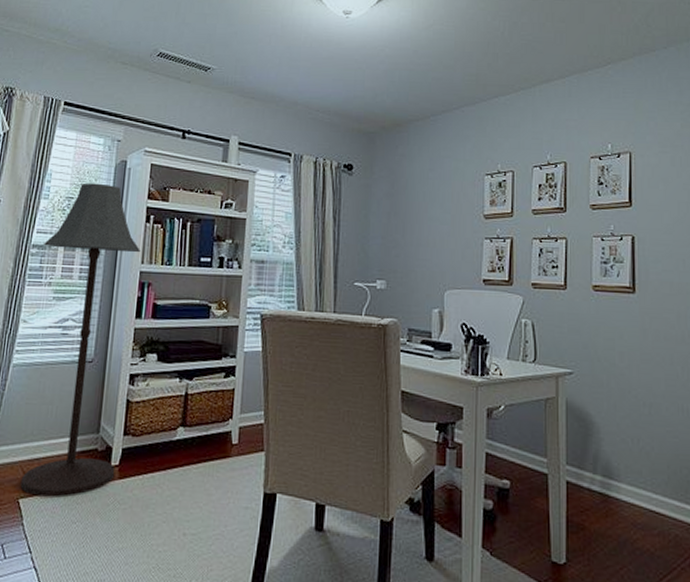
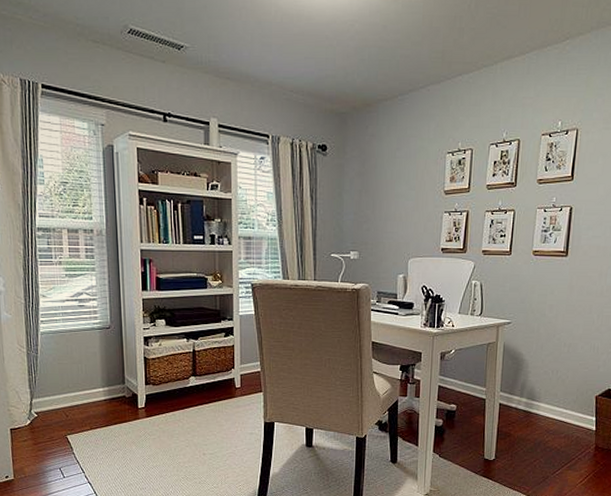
floor lamp: present [20,182,140,498] -> none [48,167,142,433]

